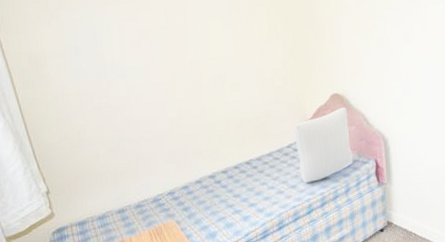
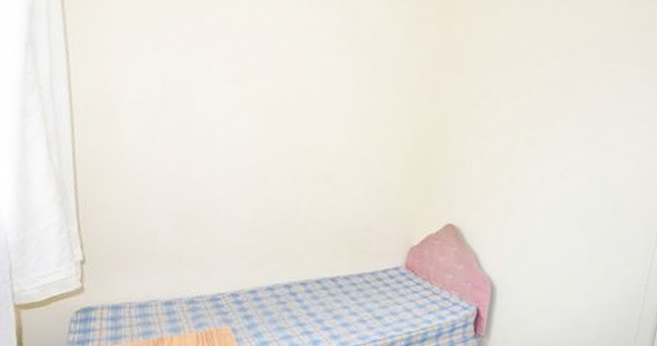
pillow: present [294,107,353,183] -> none [390,241,459,318]

